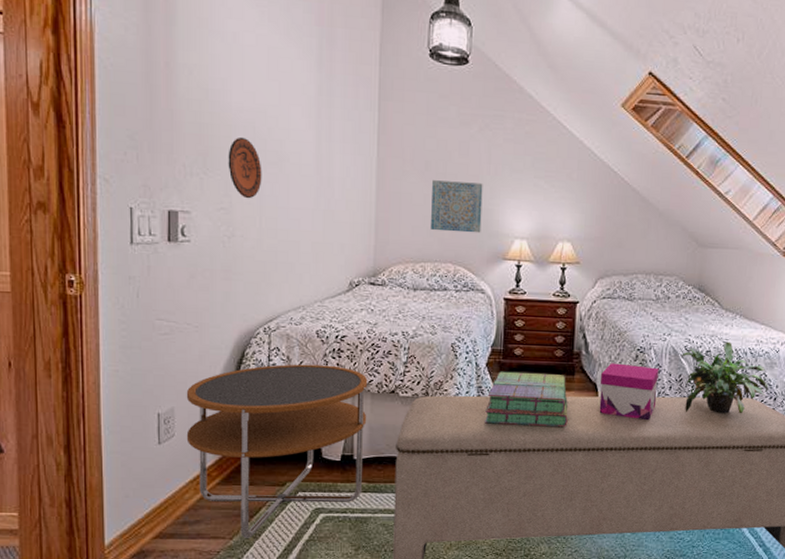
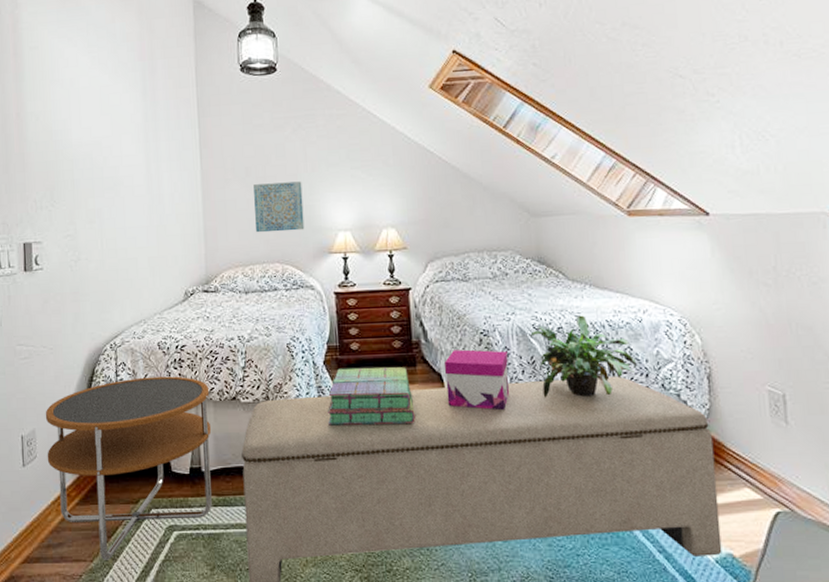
decorative plate: present [228,136,262,199] -> none [71,168,101,224]

